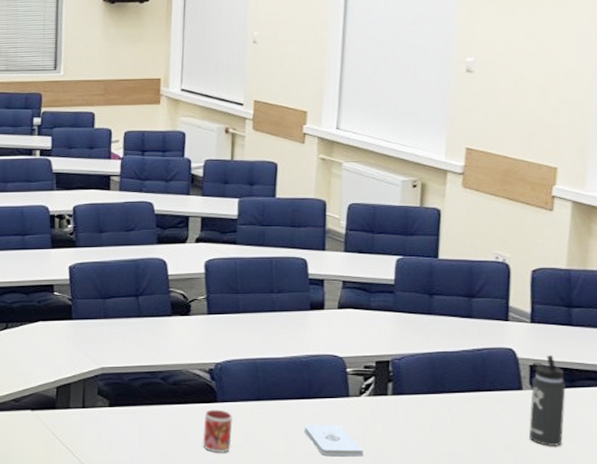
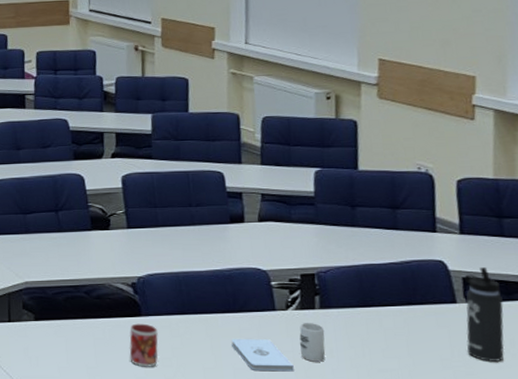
cup: none [370,409,395,447] -> present [299,323,325,362]

